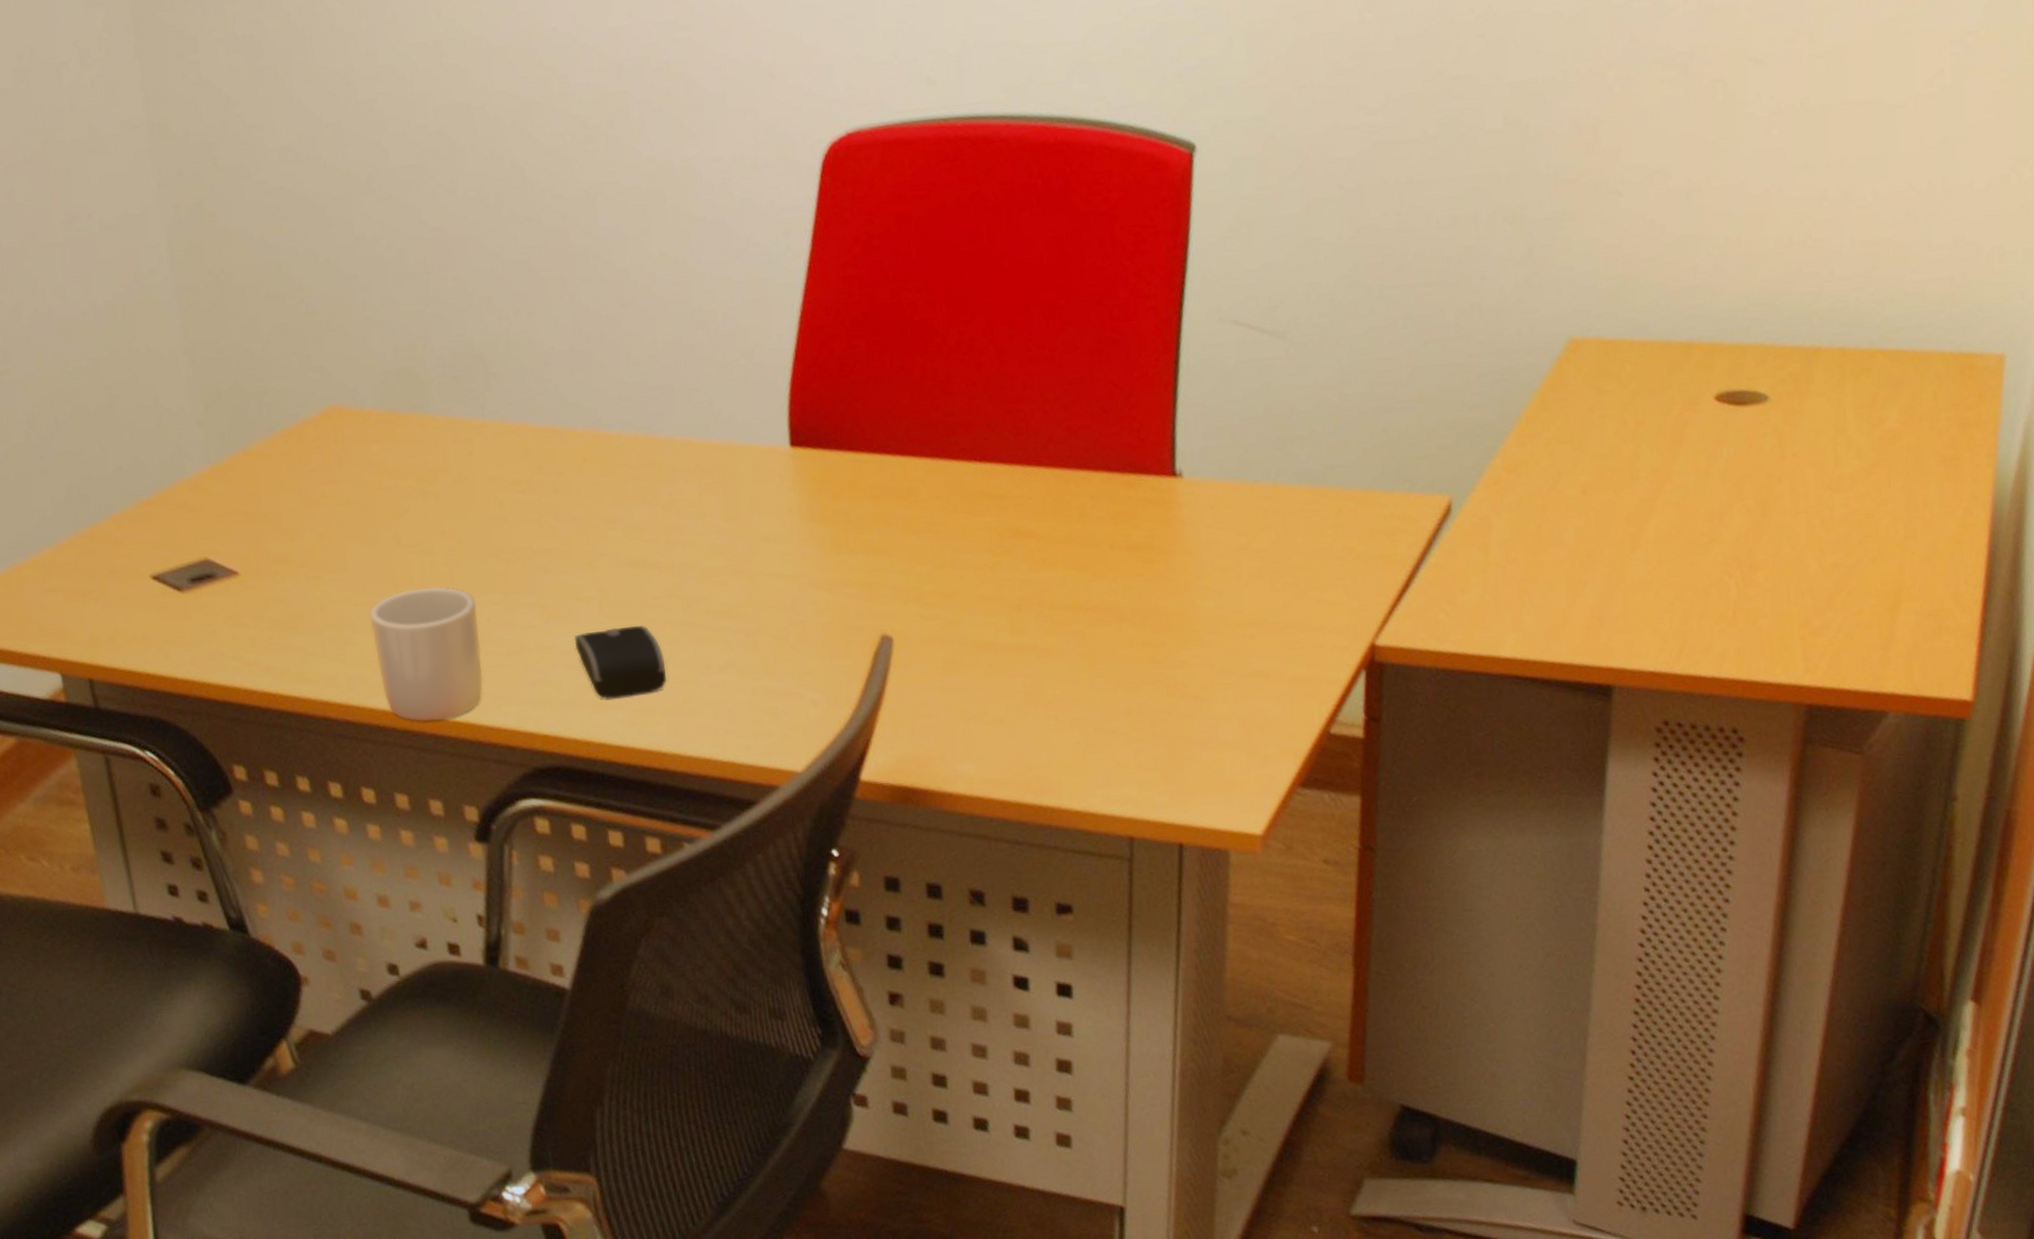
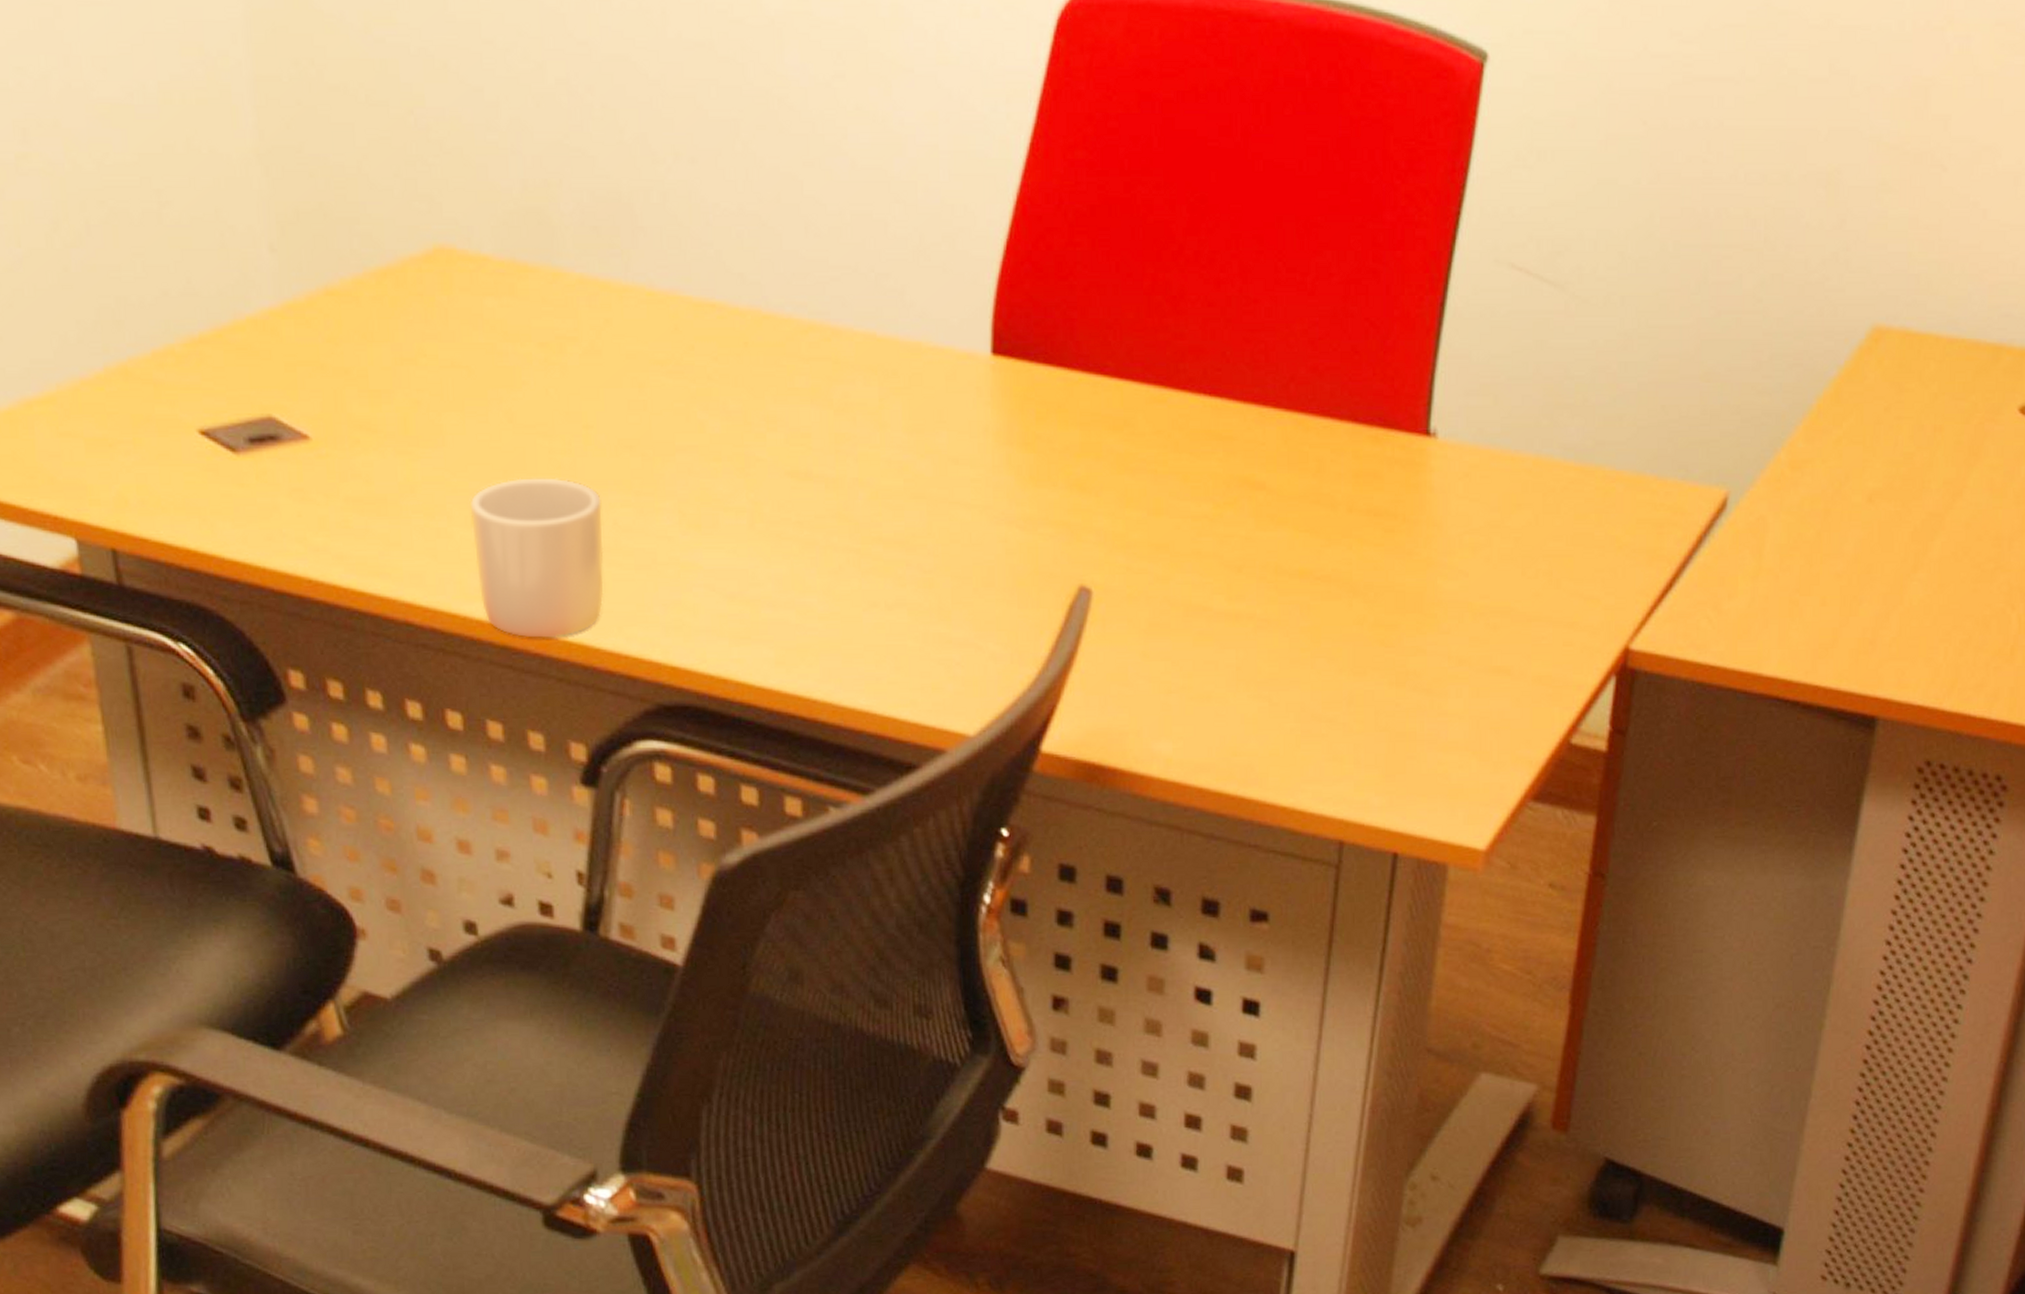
computer mouse: present [574,624,667,698] -> none [717,547,823,630]

